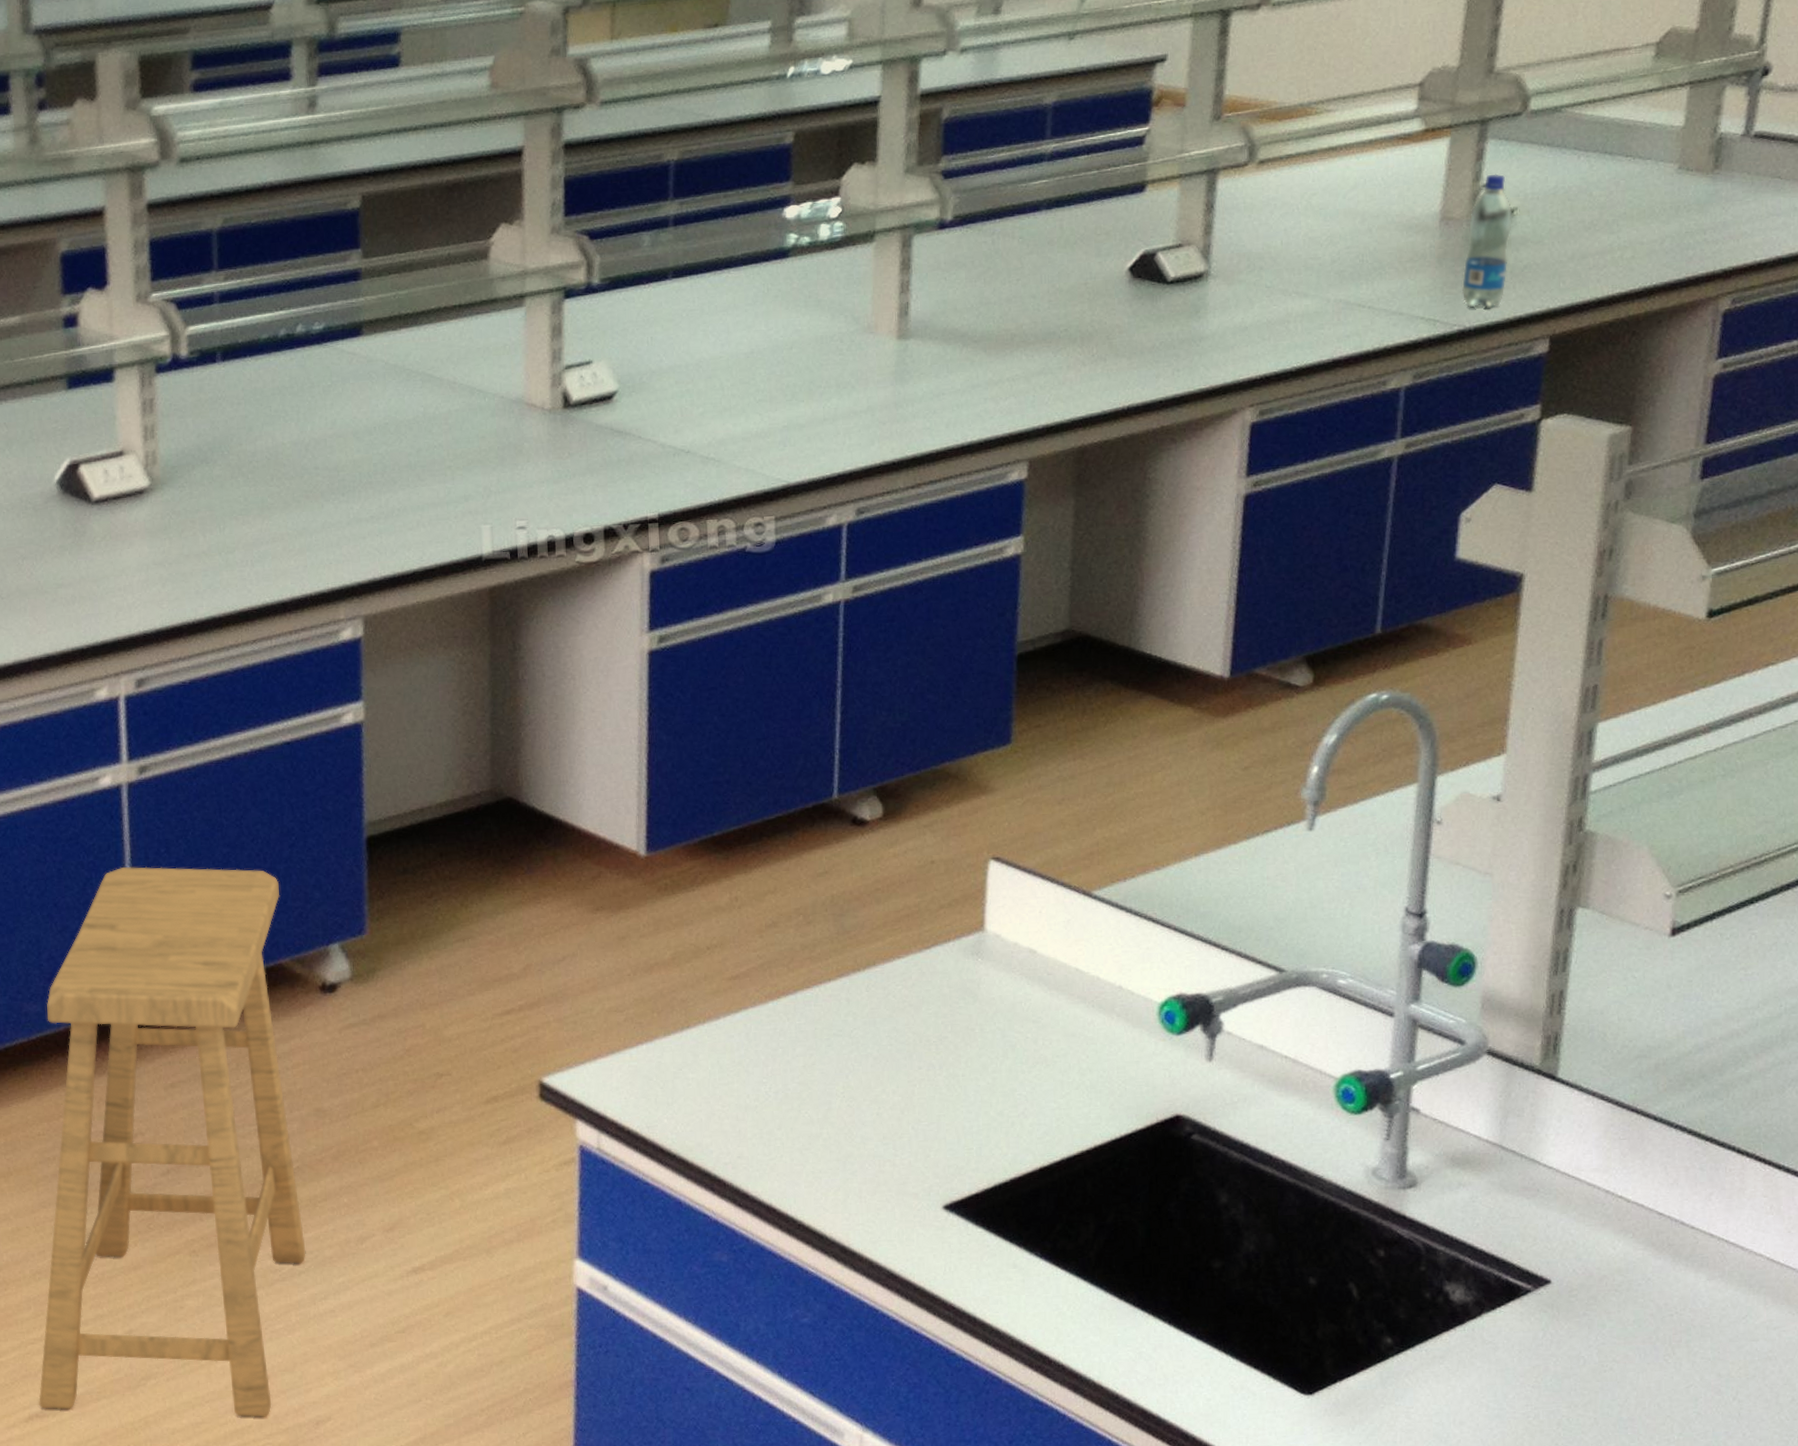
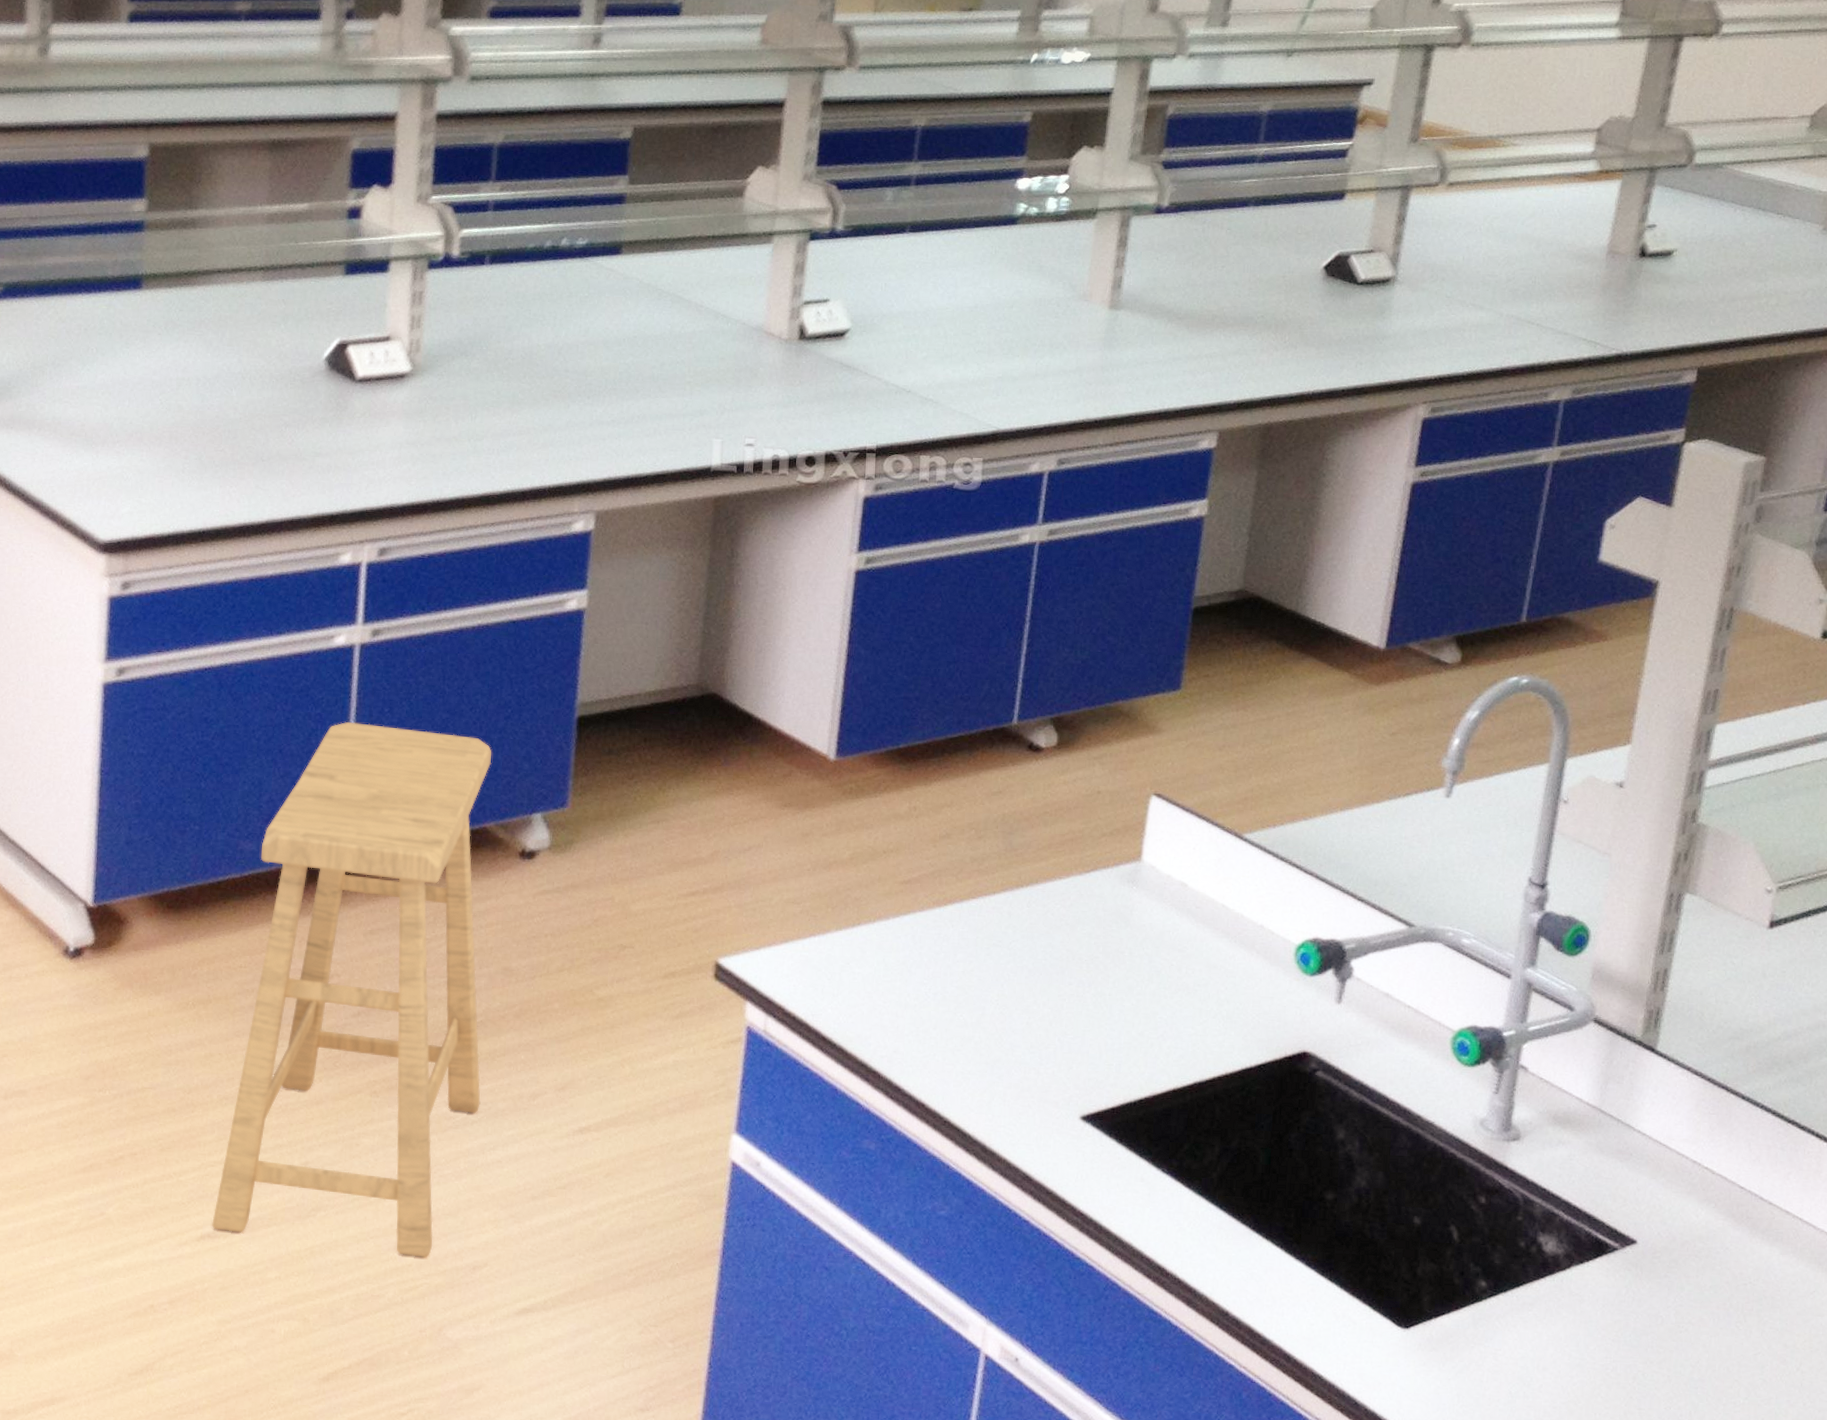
bottle: present [1462,174,1513,309] -> none [1622,217,1673,338]

